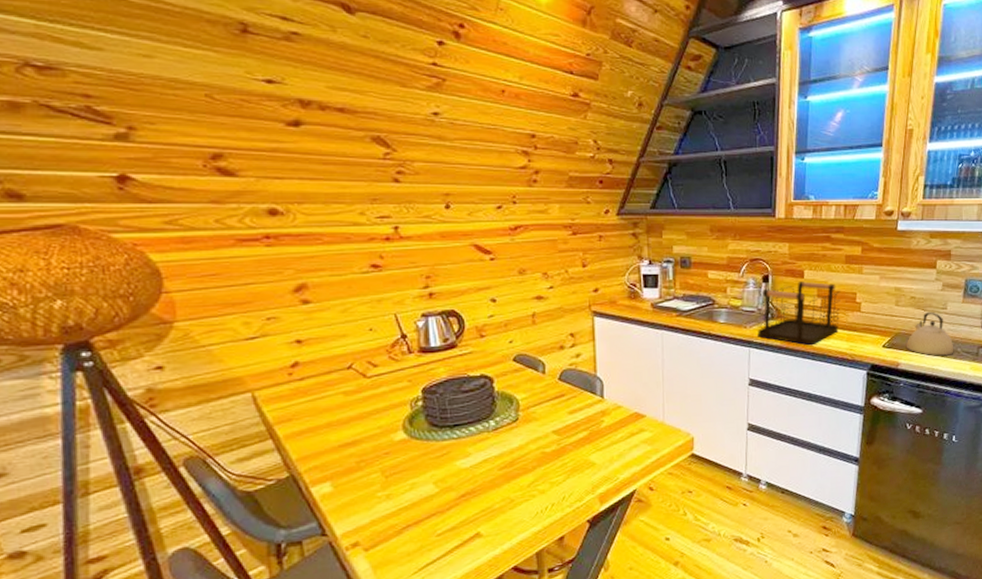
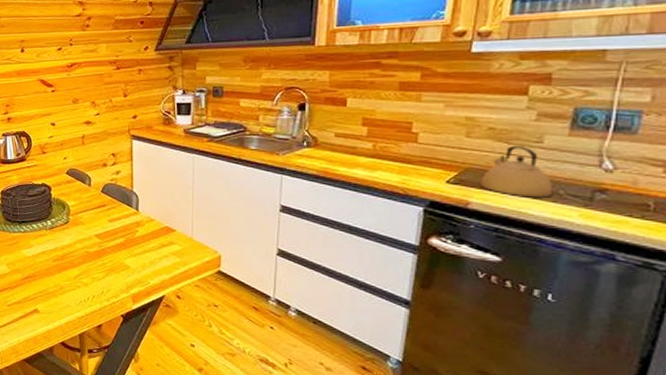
dish rack: present [757,281,840,345] -> none [291,110,391,175]

